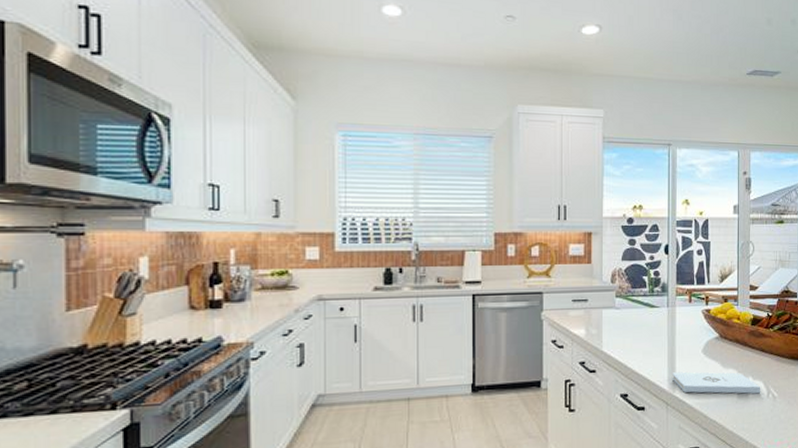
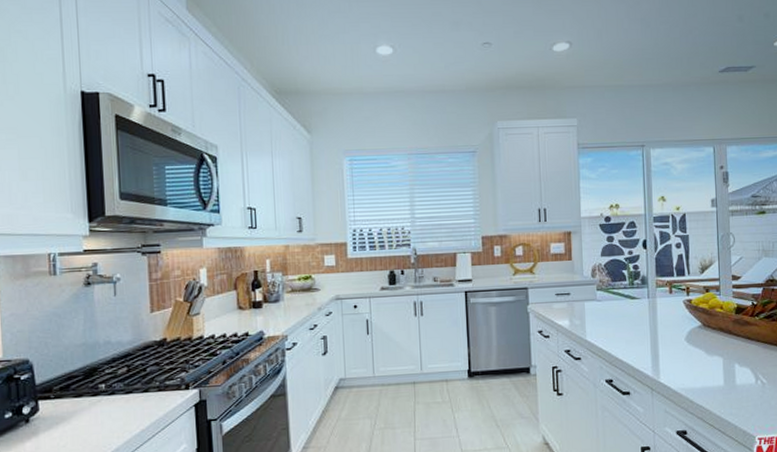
notepad: present [672,371,761,394] -> none [656,359,749,381]

